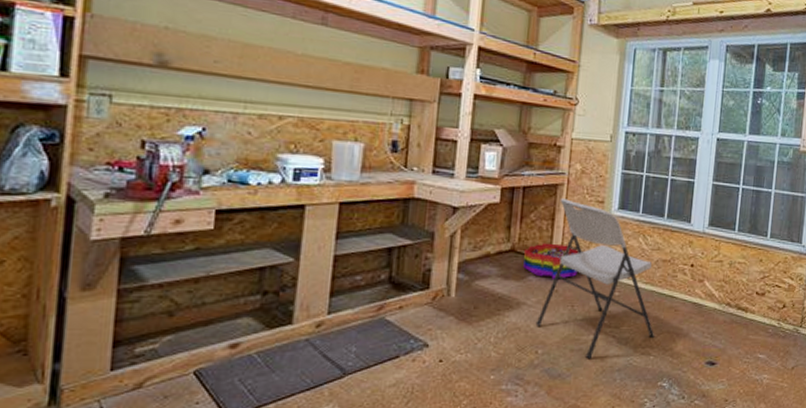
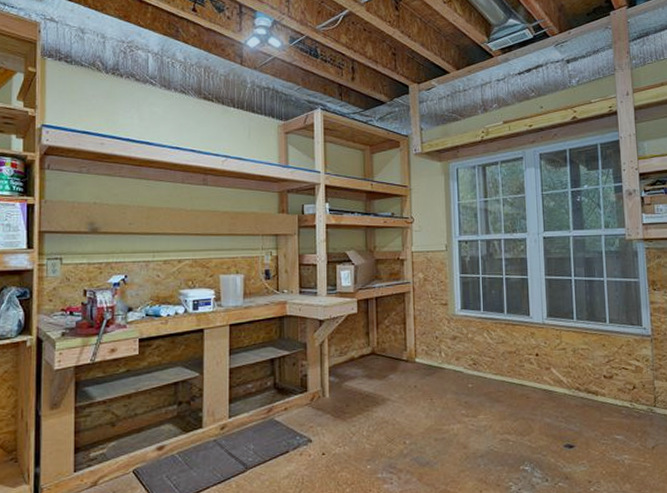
storage bin: present [523,243,580,281] -> none [383,344,434,377]
chair: present [535,199,655,359] -> none [400,304,511,447]

